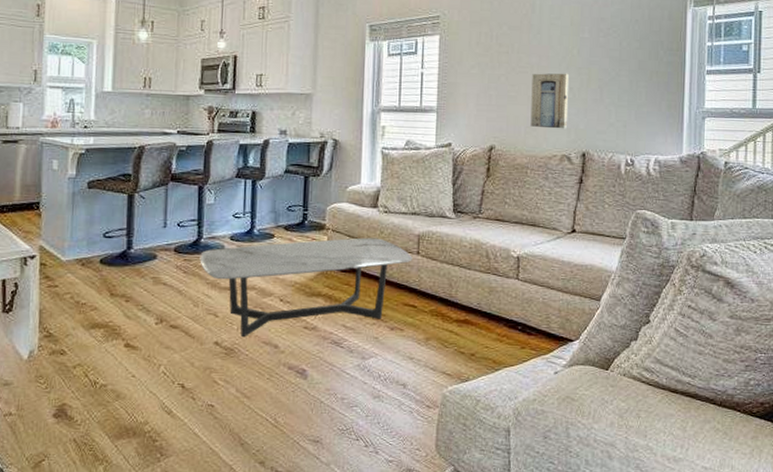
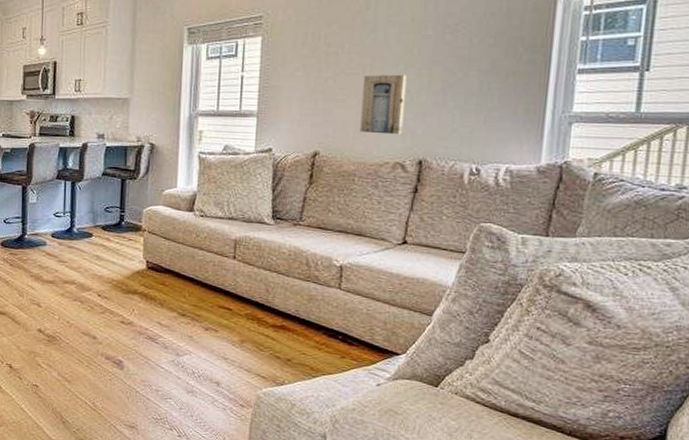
coffee table: present [200,237,413,338] -> none [24,240,229,328]

